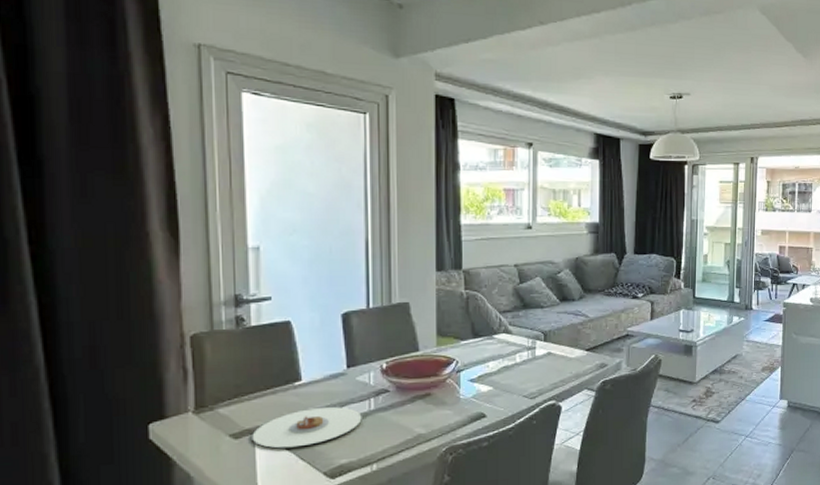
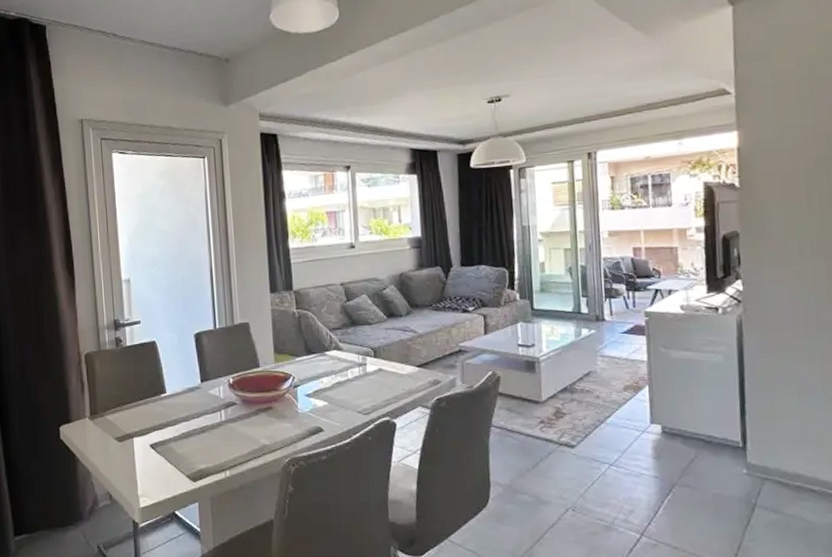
plate: present [252,406,362,449] -> none [131,416,215,452]

